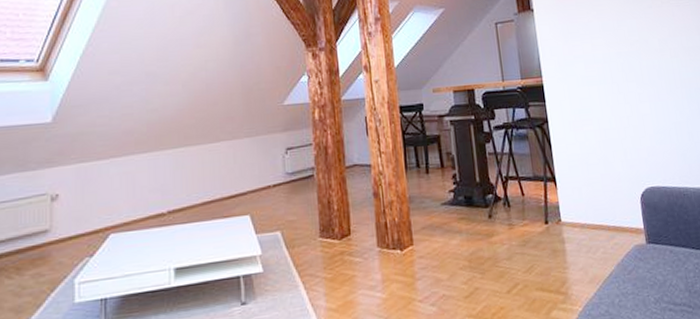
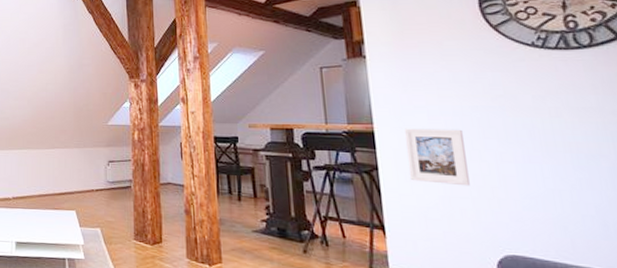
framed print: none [567,75,618,130] -> present [405,128,470,187]

